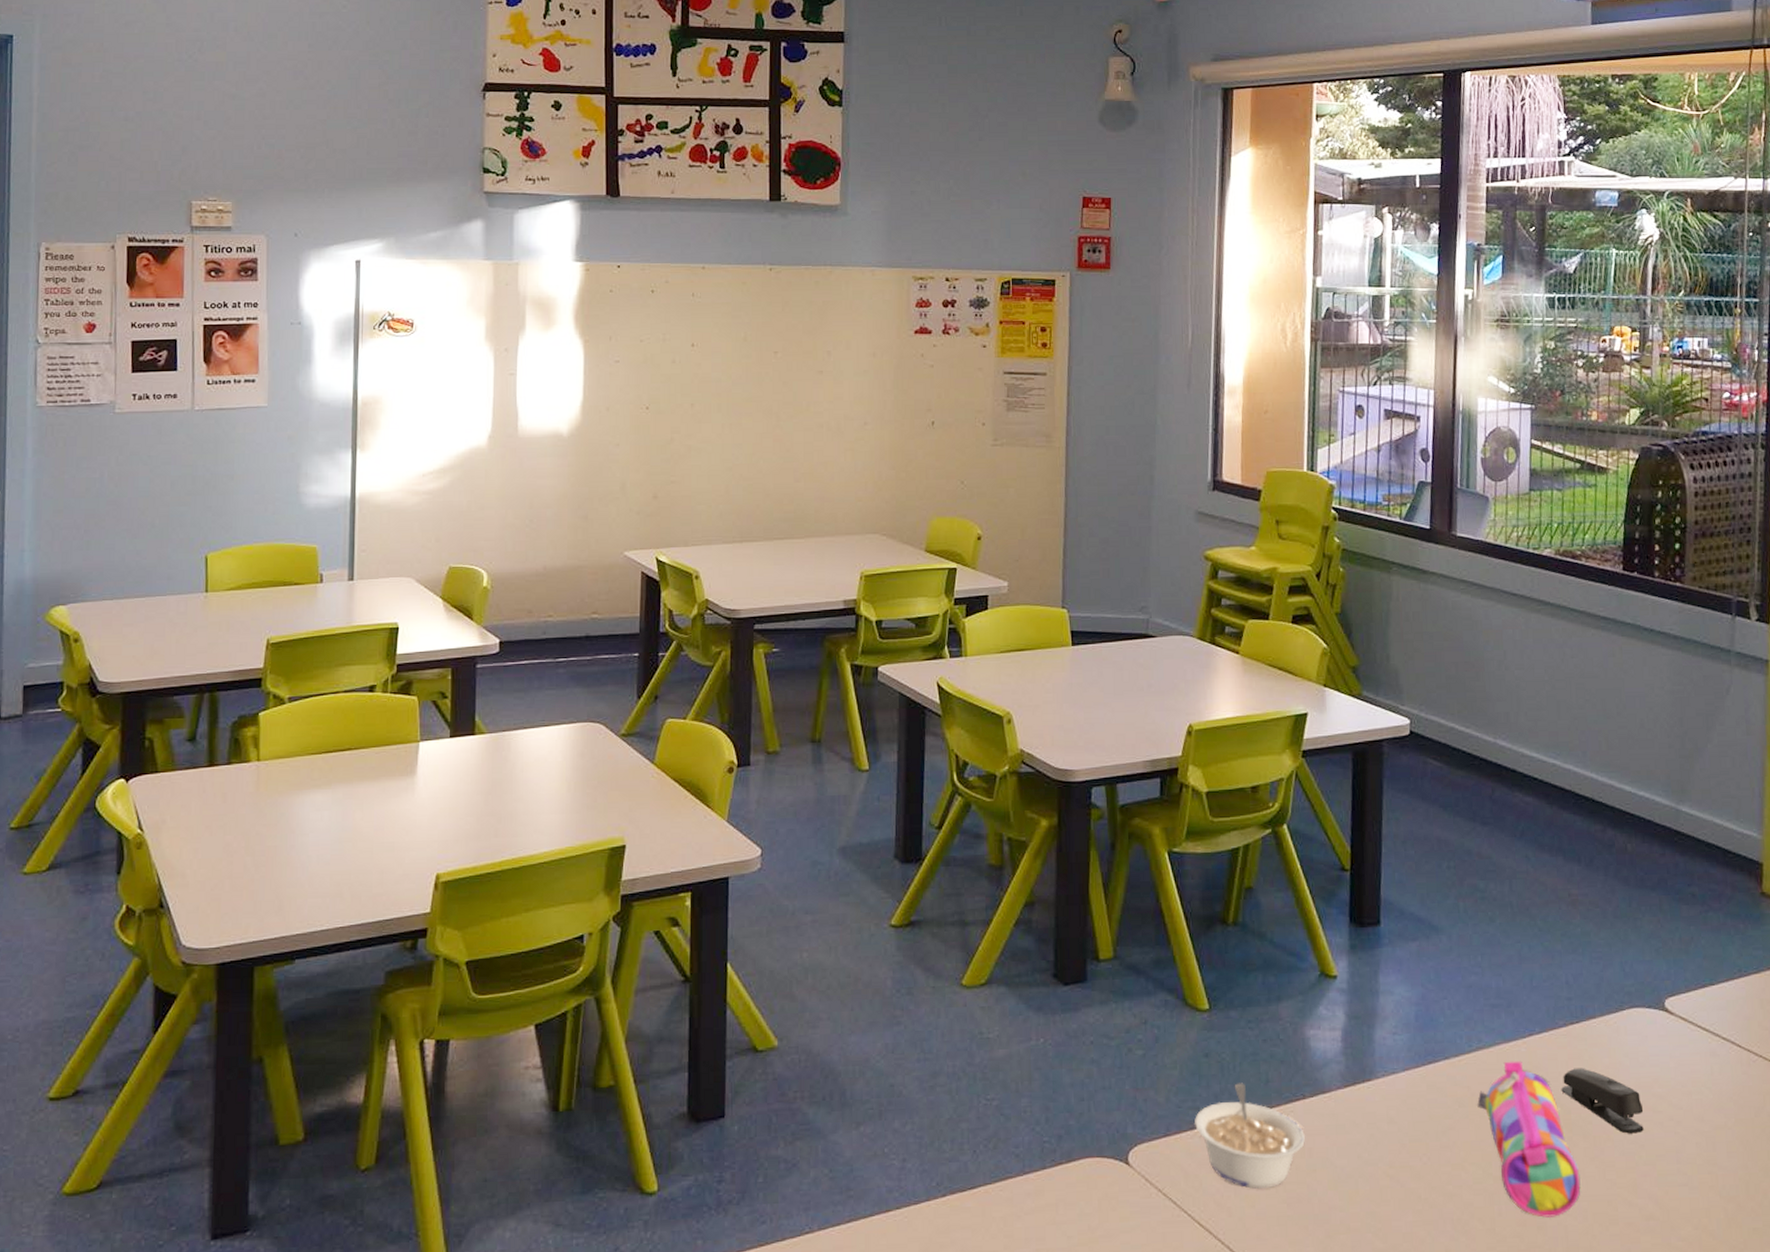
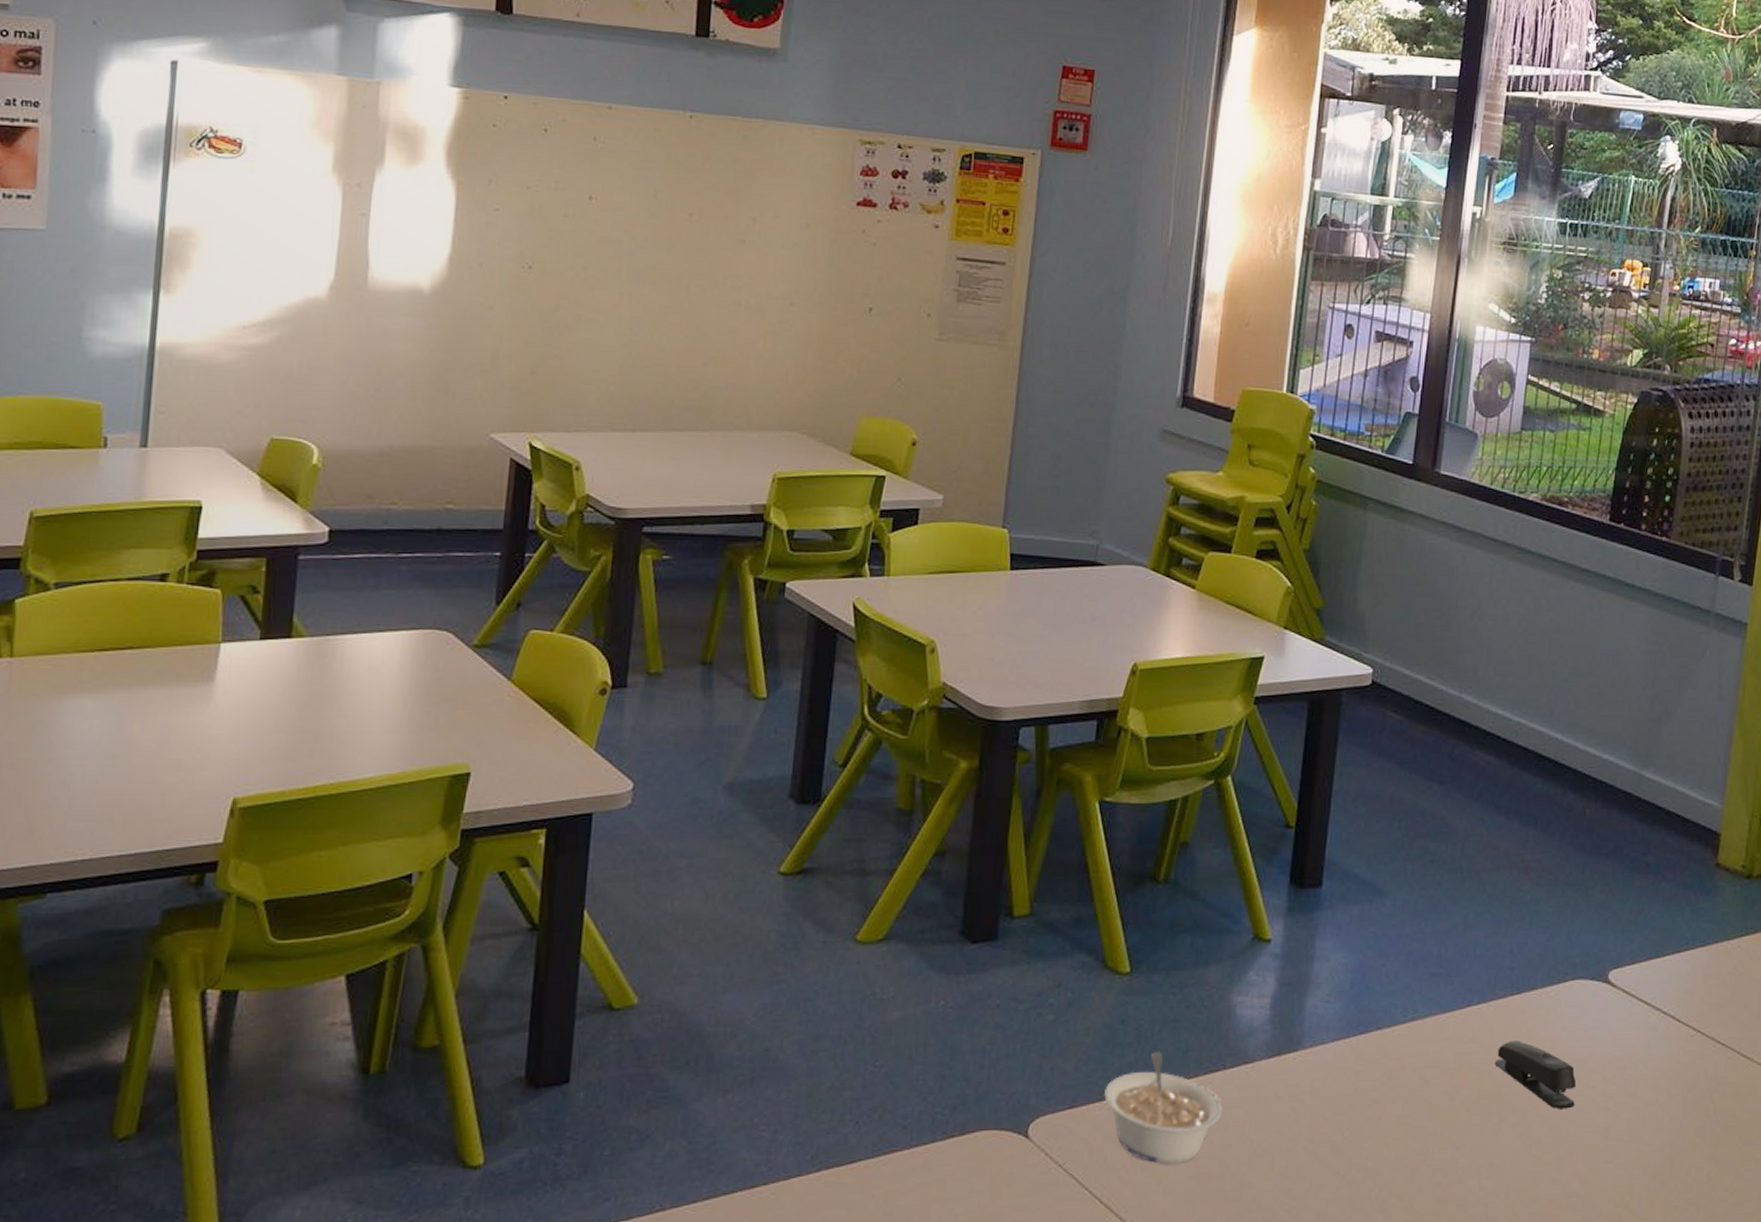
pencil case: present [1477,1061,1582,1218] -> none [1407,1032,1507,1195]

